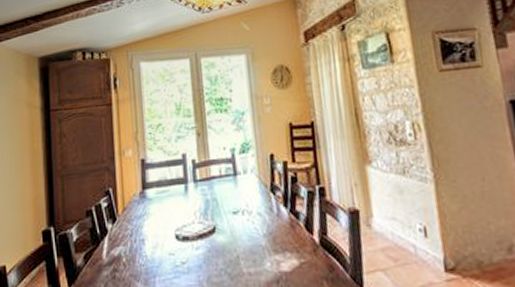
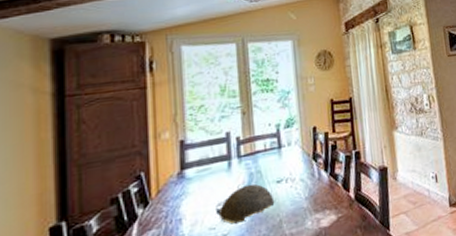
decorative bowl: none [178,212,232,253] -> present [219,183,275,225]

